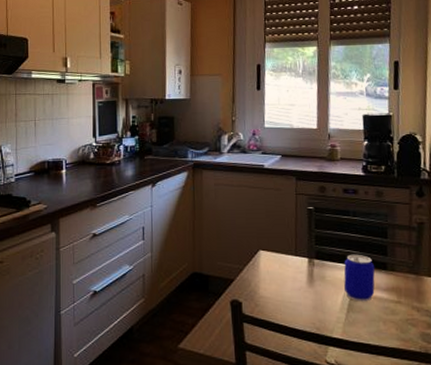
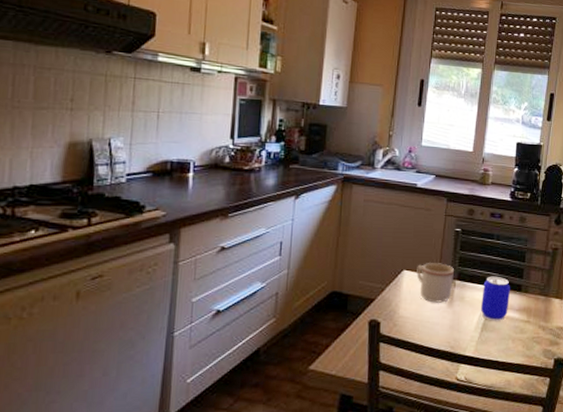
mug: none [272,242,312,283] -> present [416,263,454,303]

